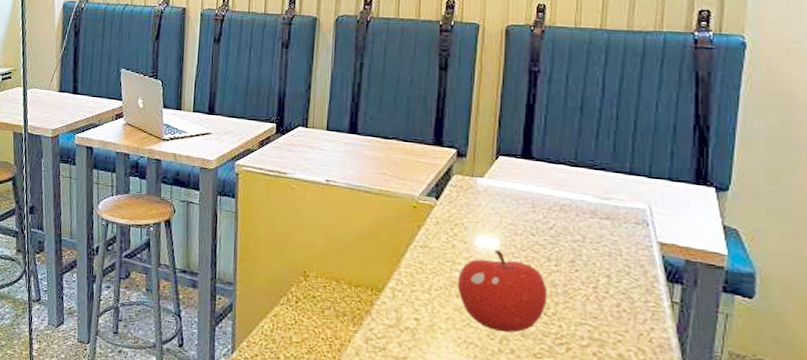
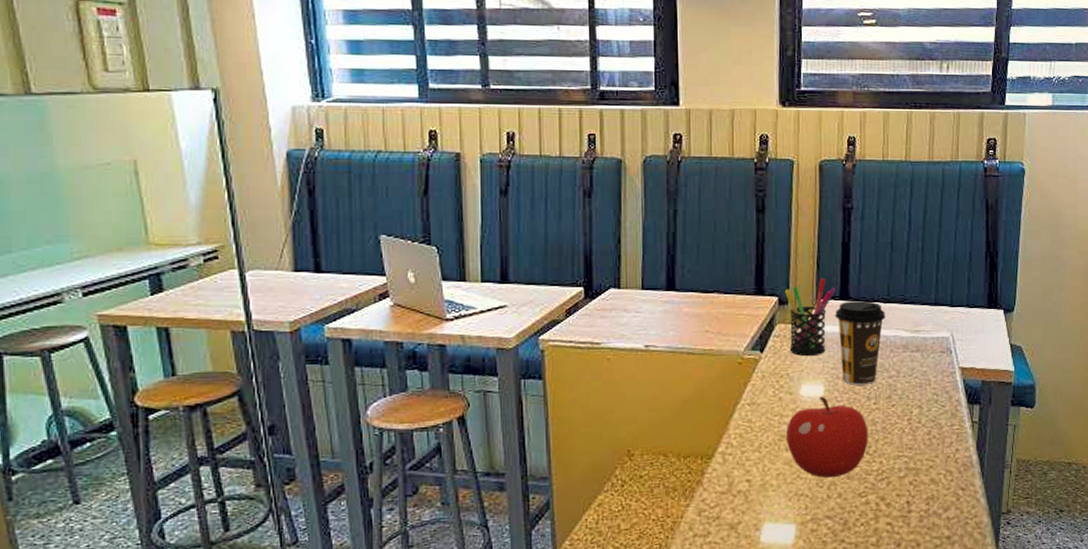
pen holder: none [463,135,517,210] -> present [784,277,836,357]
coffee cup: none [515,161,571,246] -> present [835,301,885,385]

